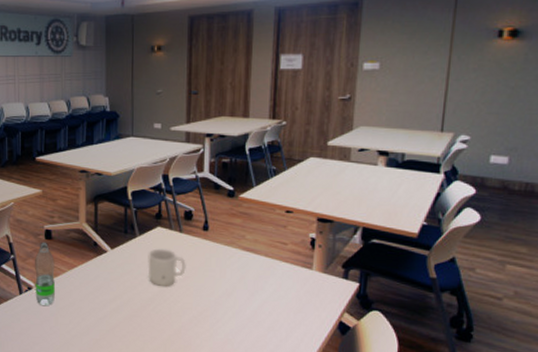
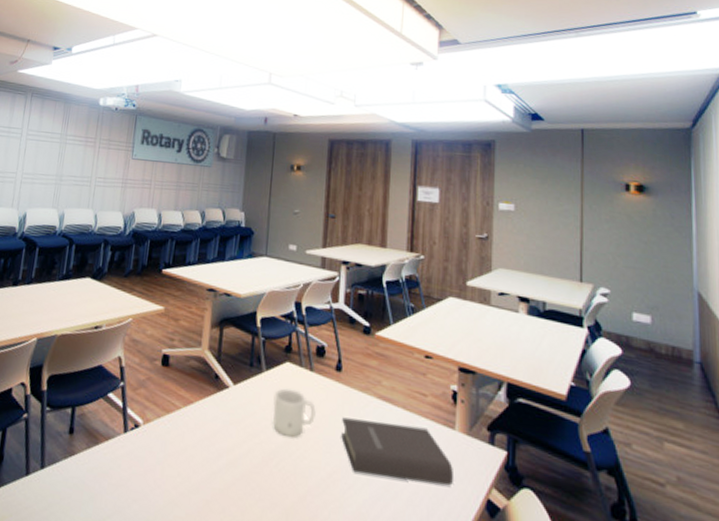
bottle: present [35,242,56,306] -> none [141,368,169,451]
book: none [210,267,310,314] -> present [341,417,453,486]

